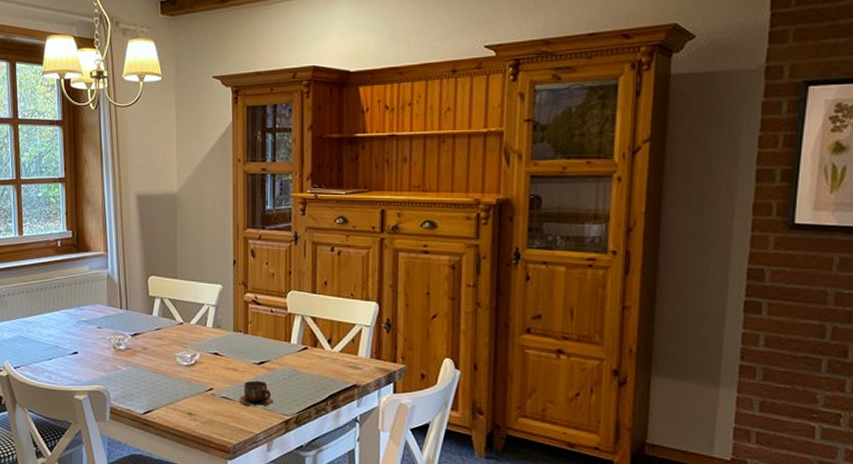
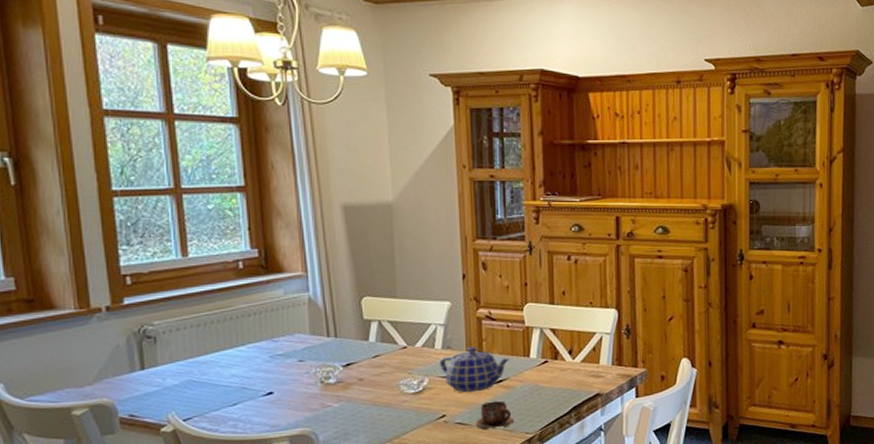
teapot: none [210,328,273,371] -> present [439,347,511,393]

